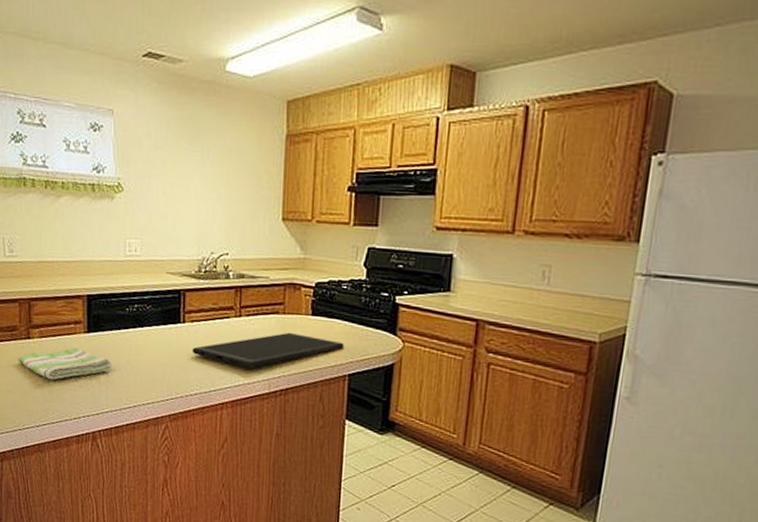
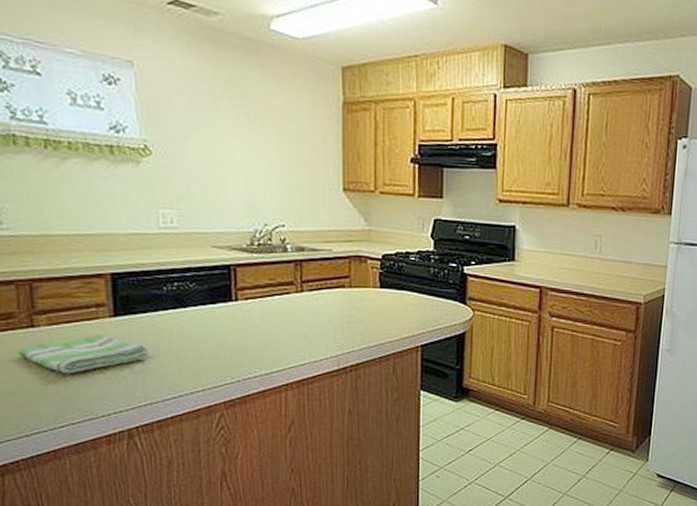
cutting board: present [192,332,344,368] -> none [247,306,415,345]

